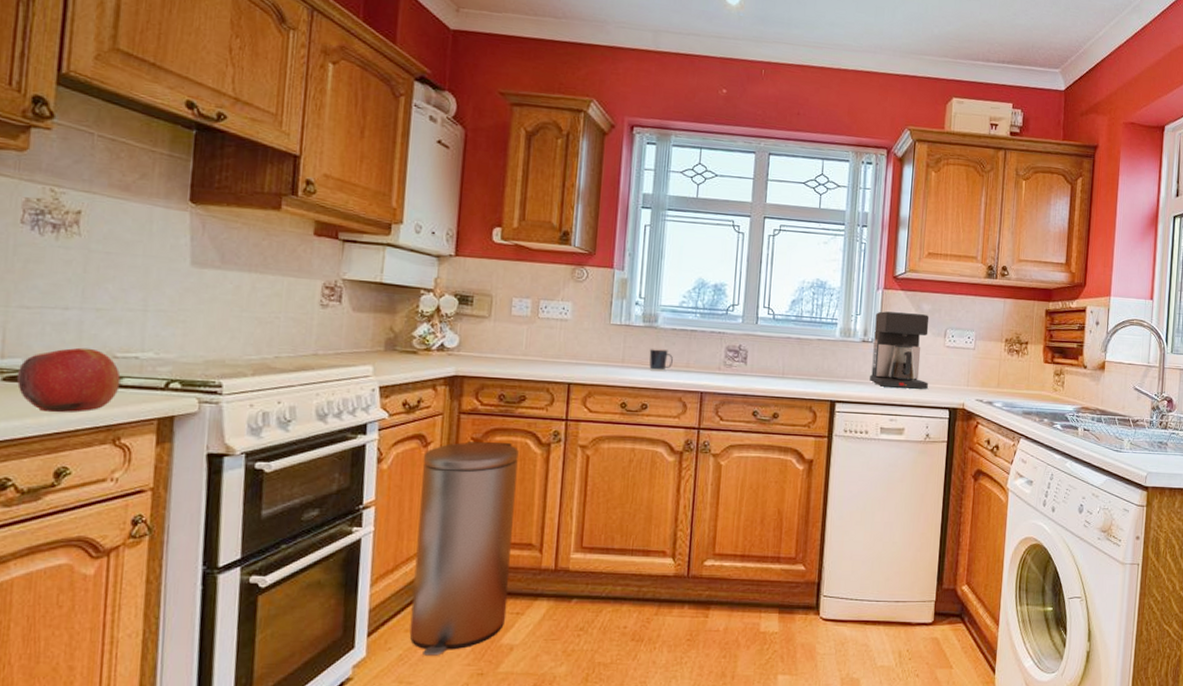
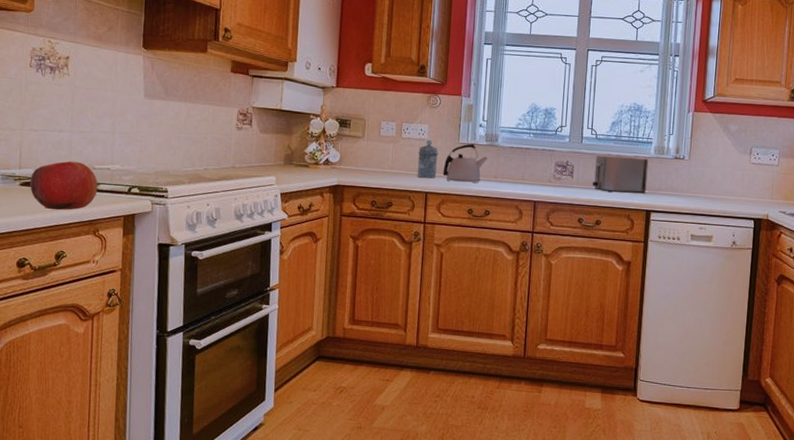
pedal bin: present [409,441,519,657] -> none [305,239,387,411]
canister: none [557,319,585,367] -> present [417,139,439,179]
kettle: none [589,325,646,373] -> present [442,143,488,184]
mug: present [649,349,673,372] -> none [491,164,511,184]
toaster: none [768,338,833,382] -> present [592,155,649,194]
coffee maker: present [870,311,930,390] -> none [681,131,736,202]

